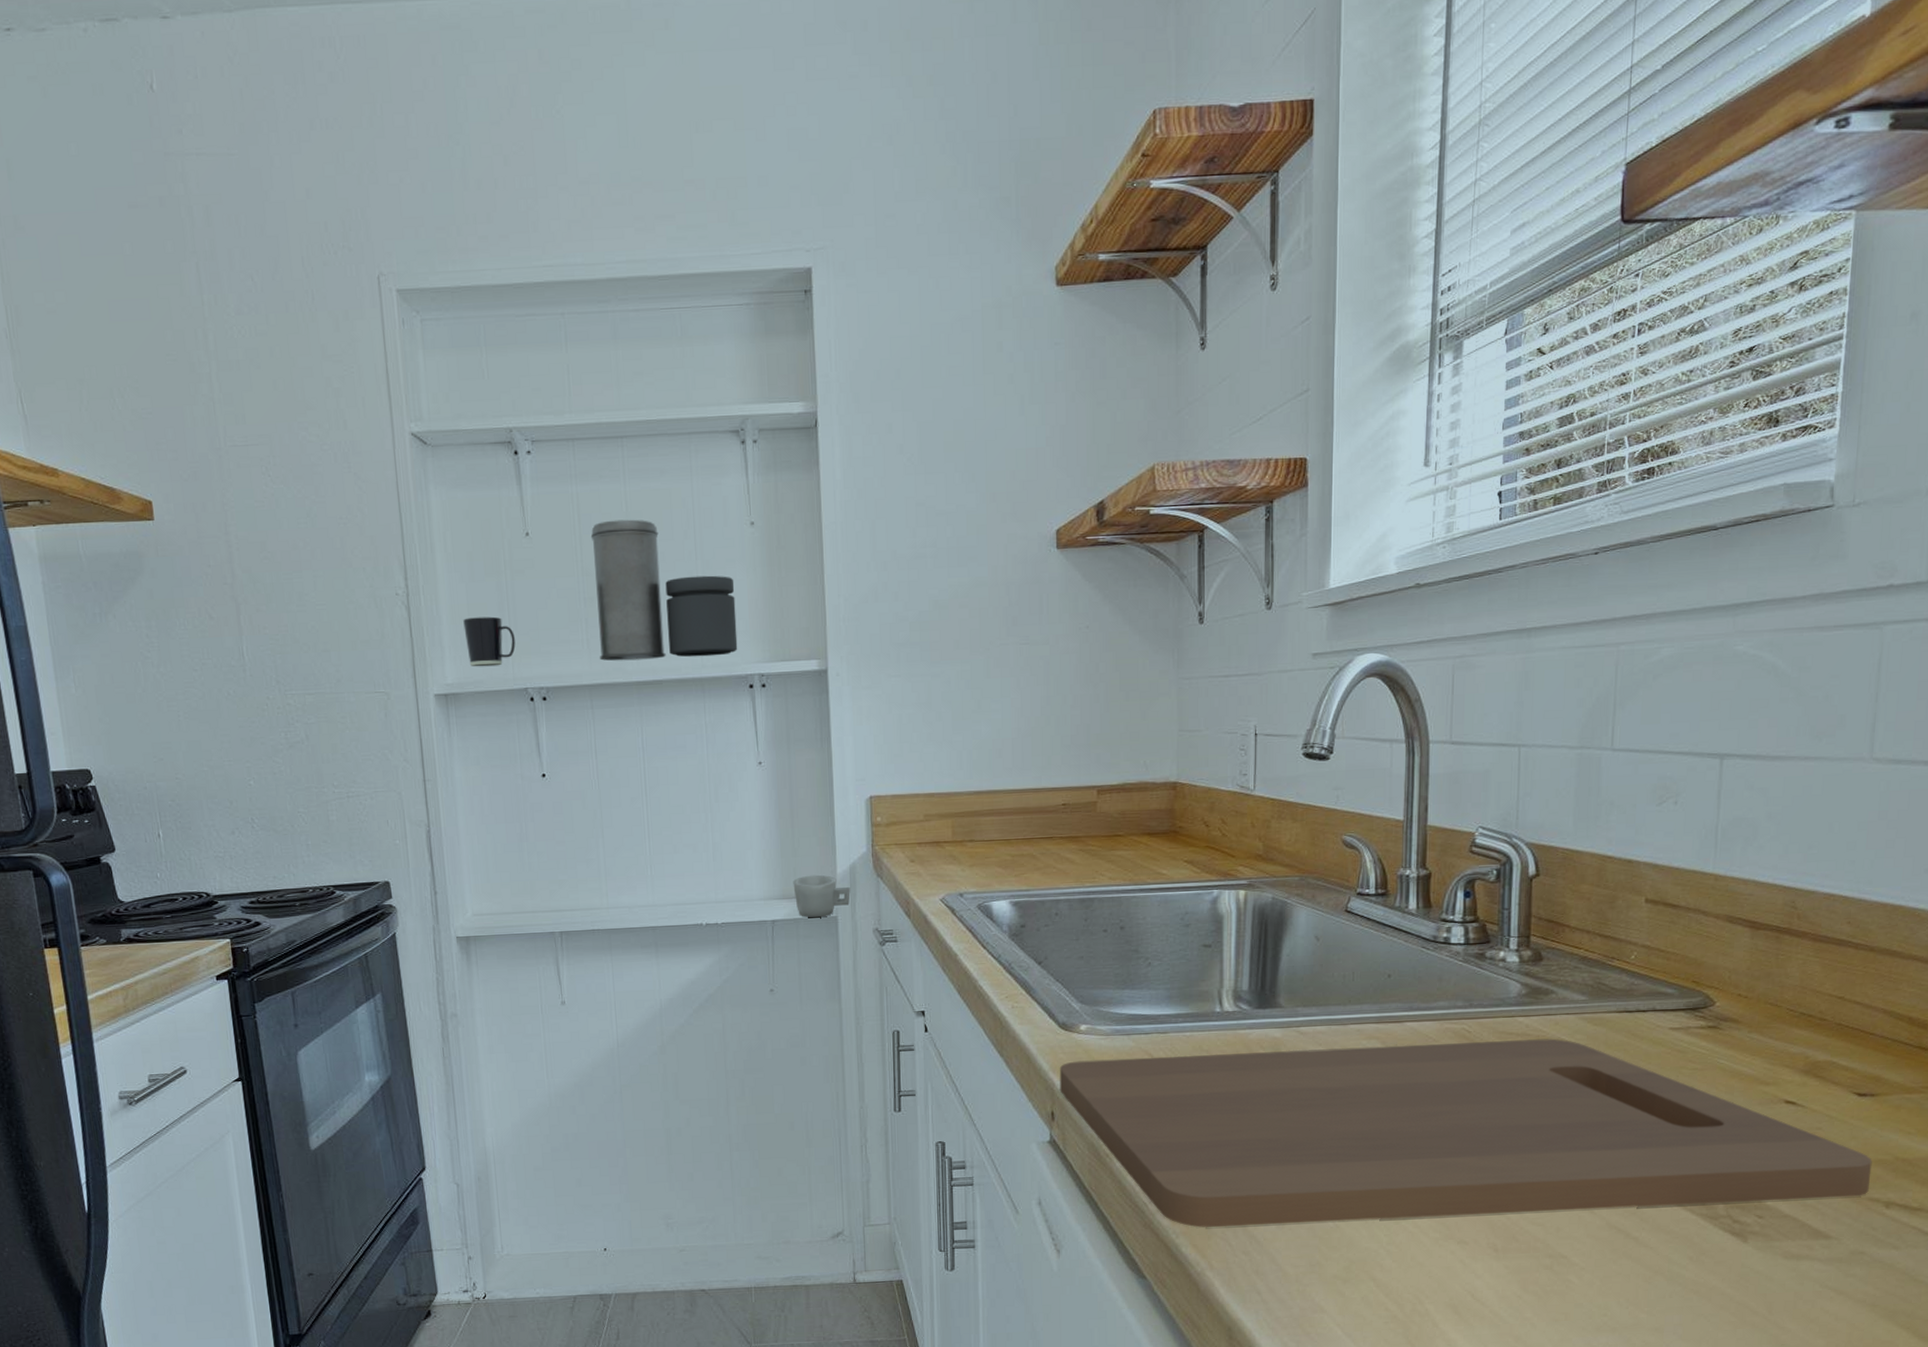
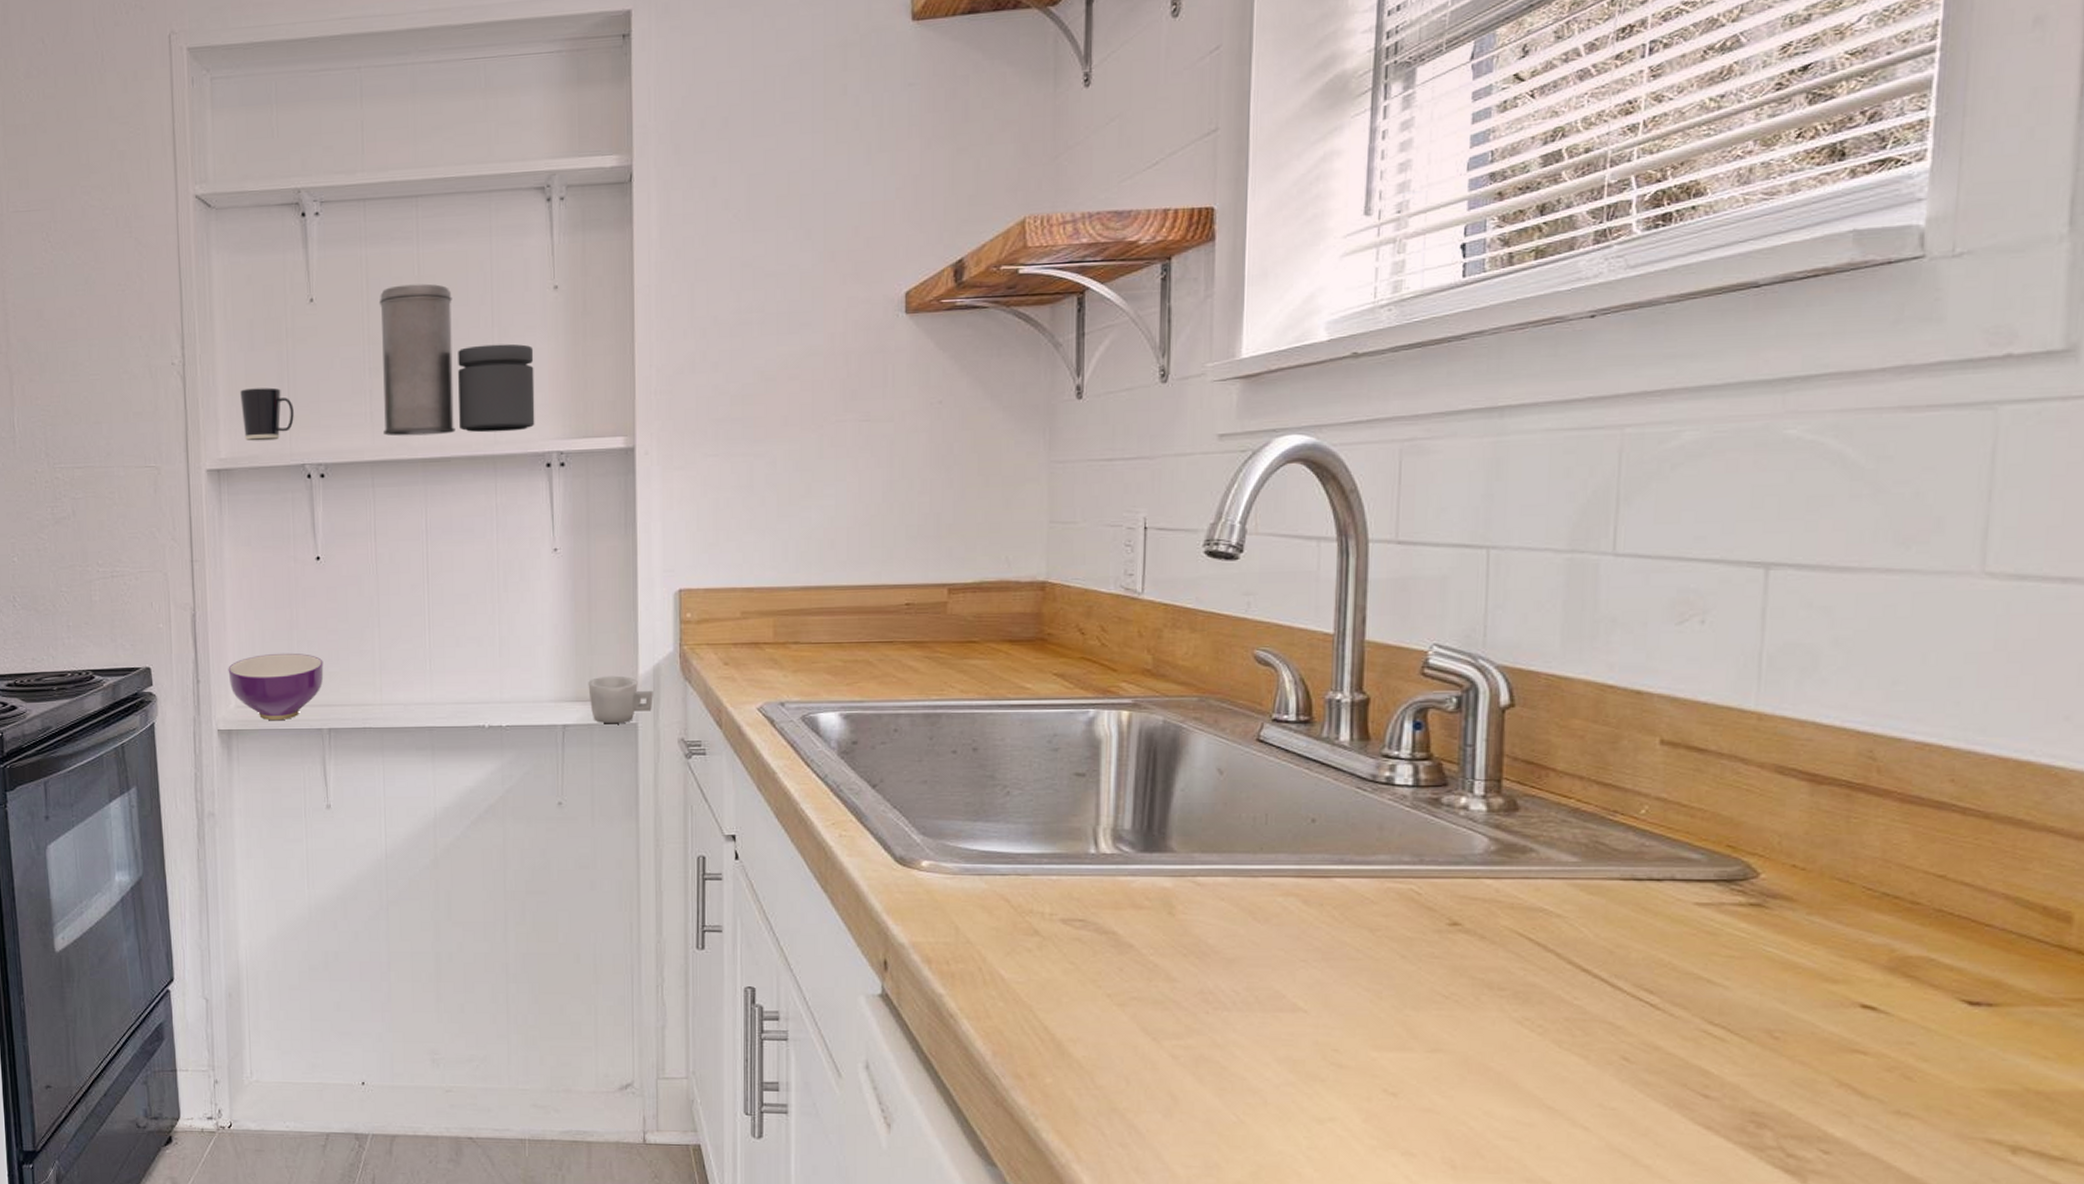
bowl: none [463,863,554,927] -> present [228,653,324,721]
cutting board: present [1059,1038,1872,1228] -> none [894,902,1991,1136]

